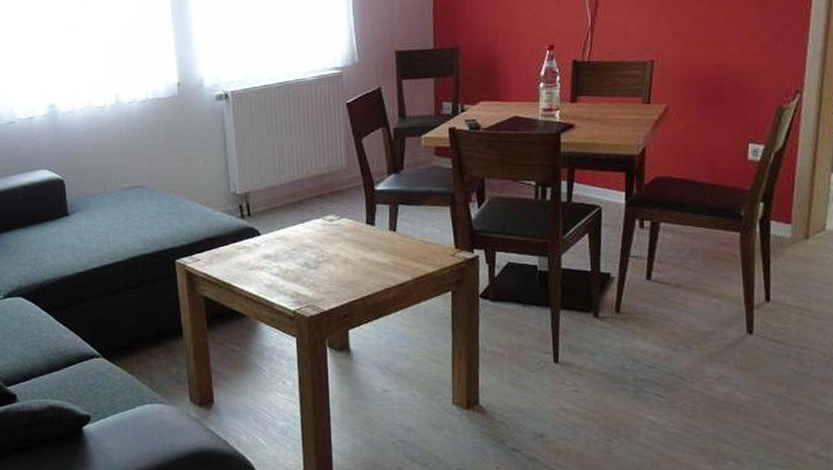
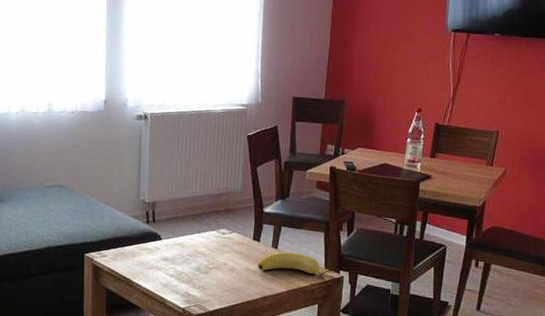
banana: none [374,233,457,263] -> present [257,252,326,280]

